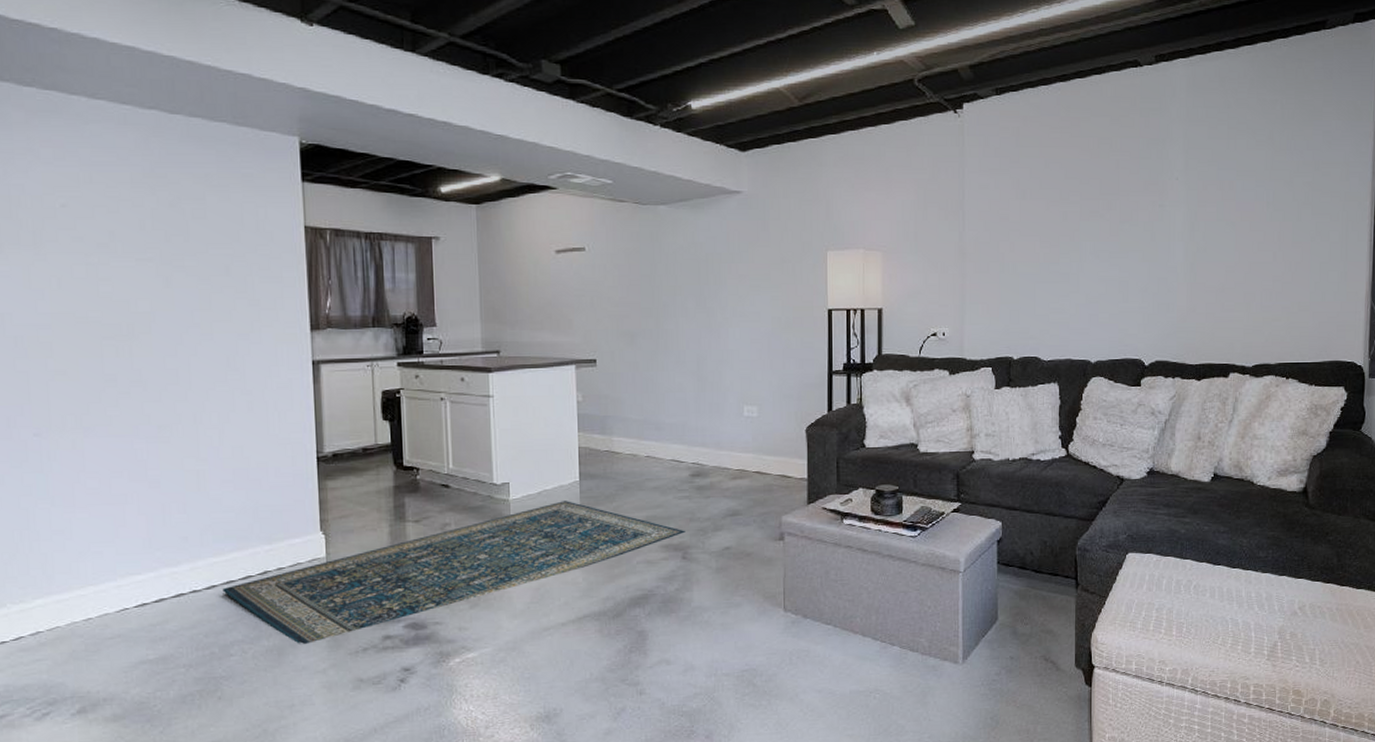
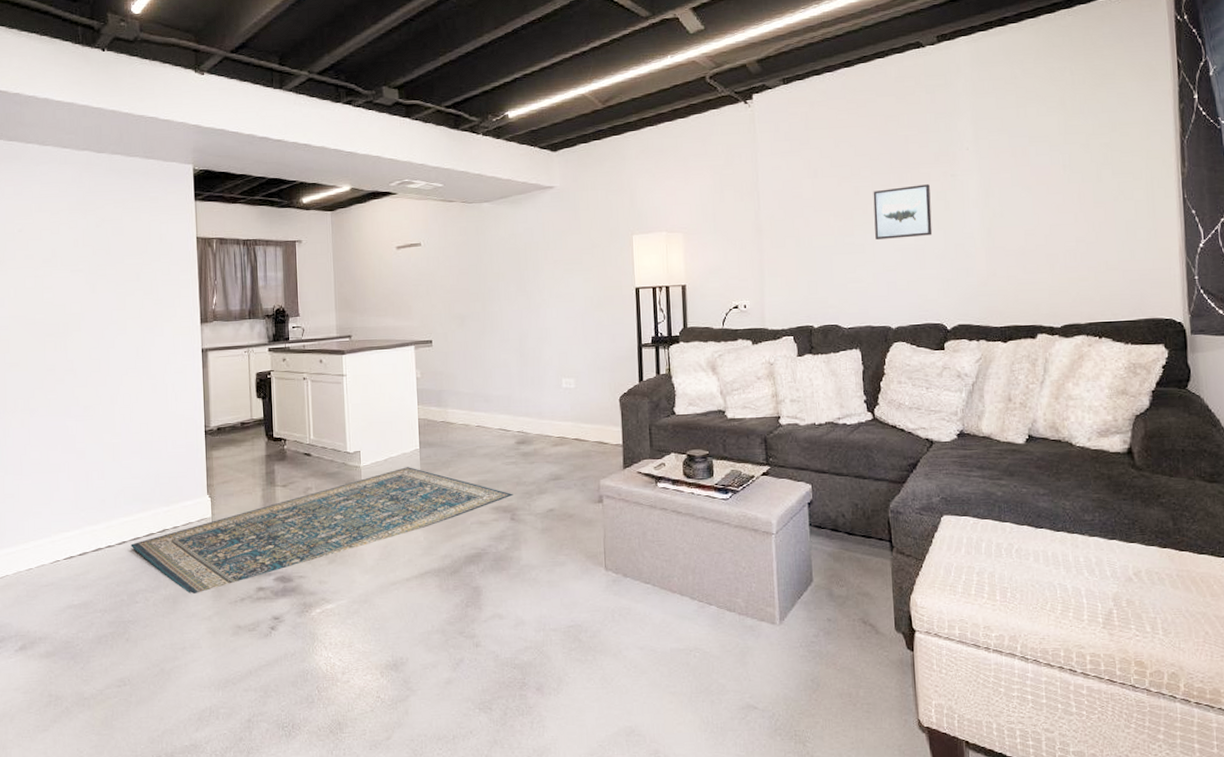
wall art: none [1081,213,1138,269] -> present [873,184,933,239]

